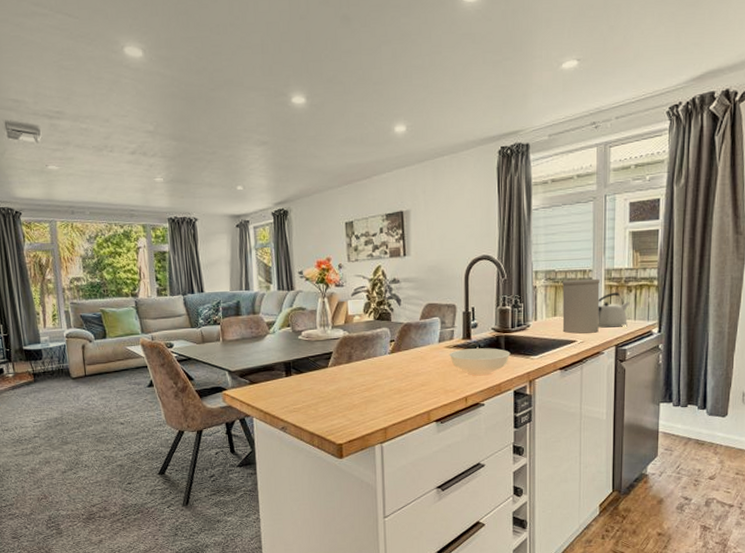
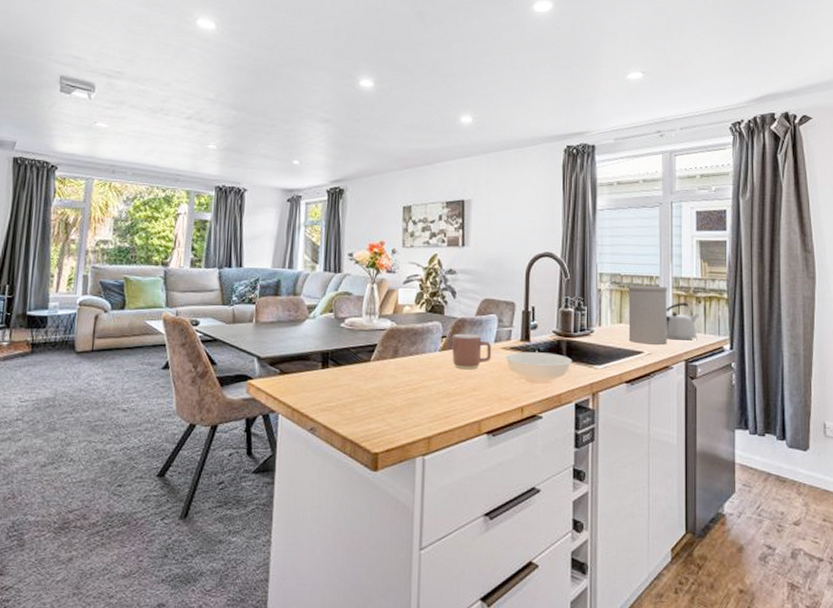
mug: none [400,336,437,368] -> present [452,333,492,370]

